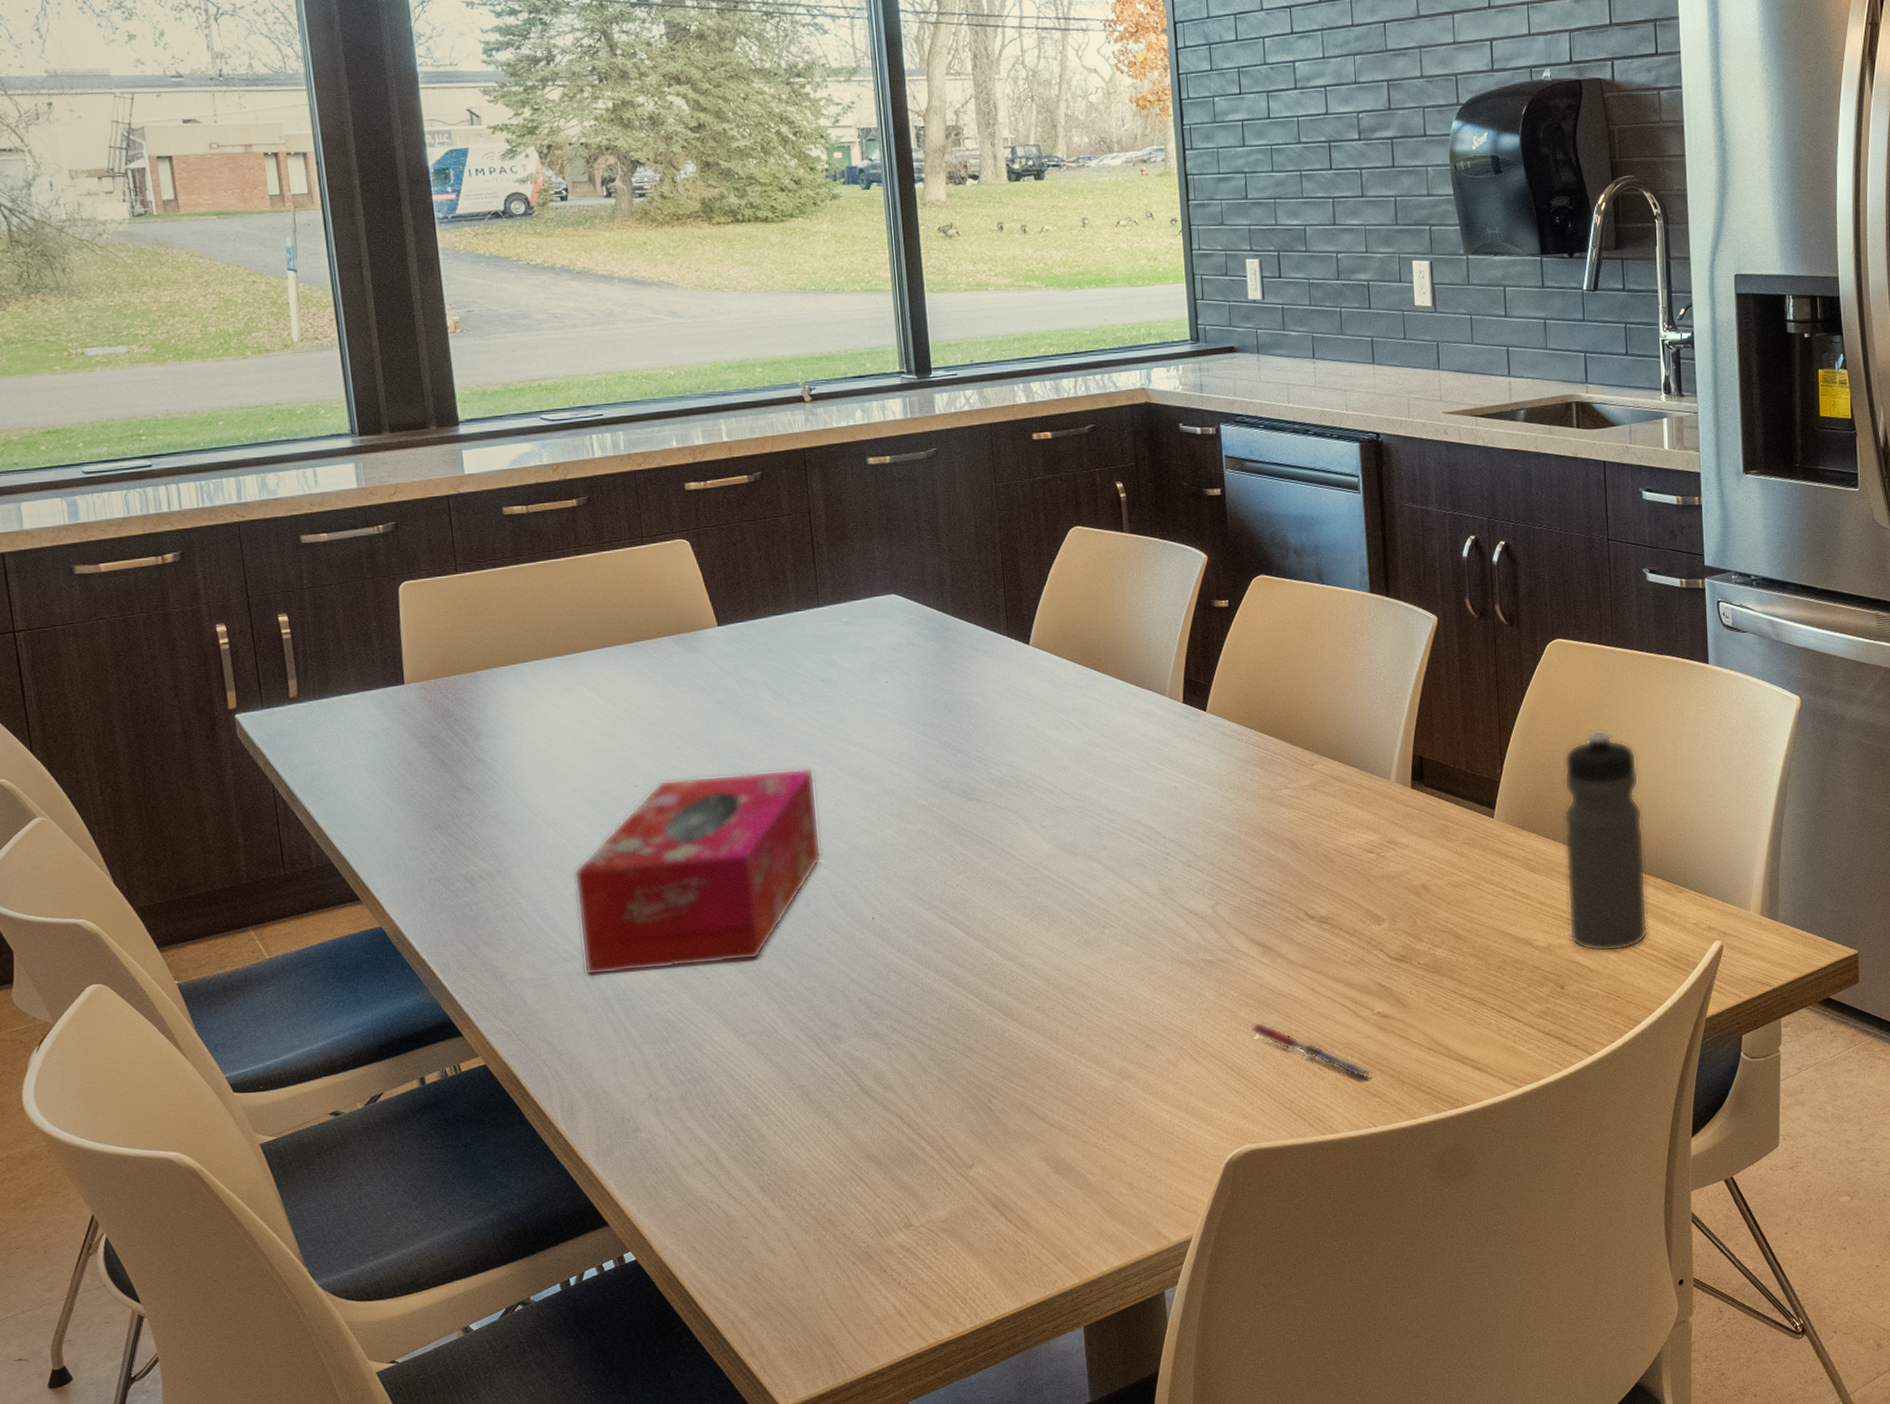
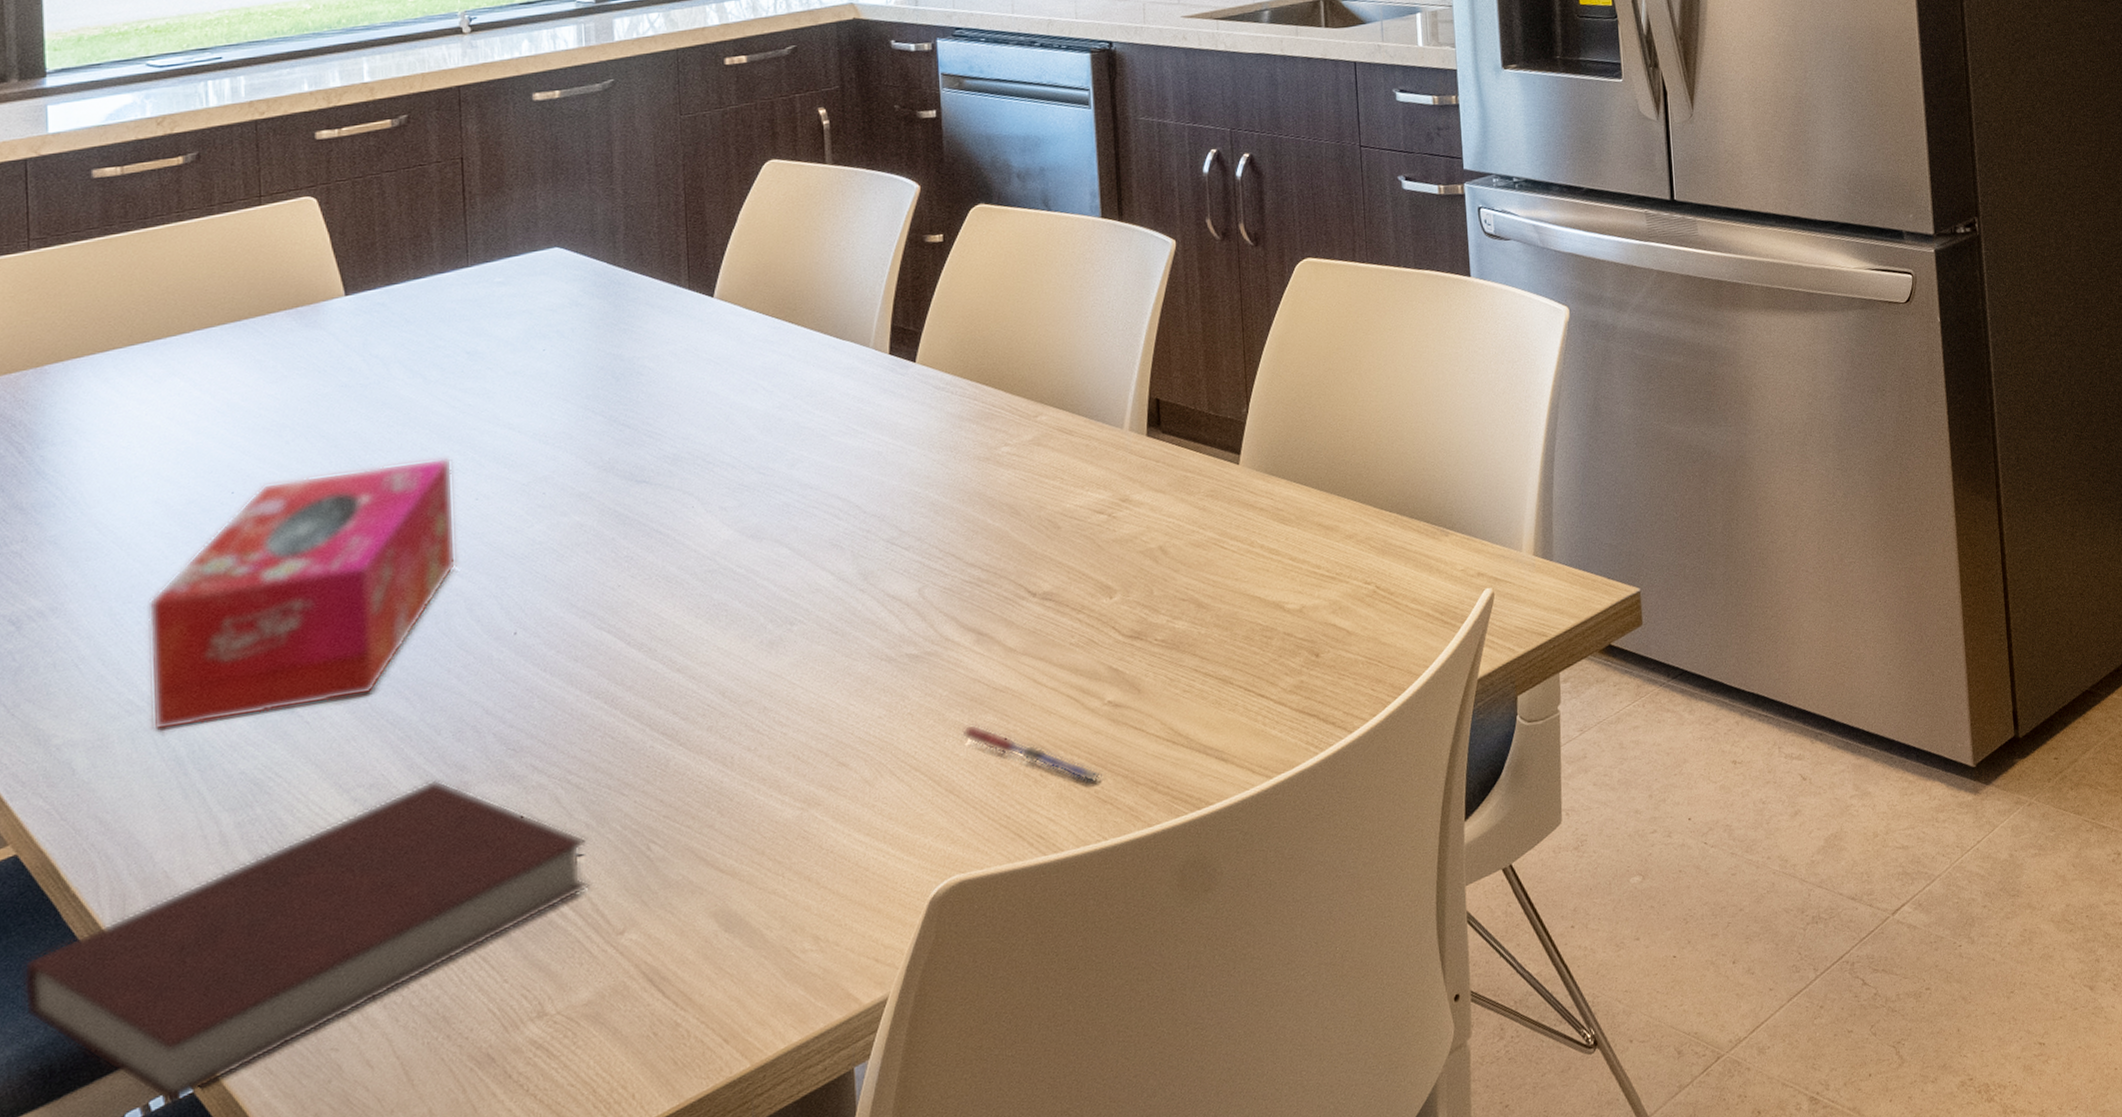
notebook: none [498,1032,943,1266] -> present [23,779,589,1104]
water bottle: present [1563,730,1648,952] -> none [1316,357,1412,612]

